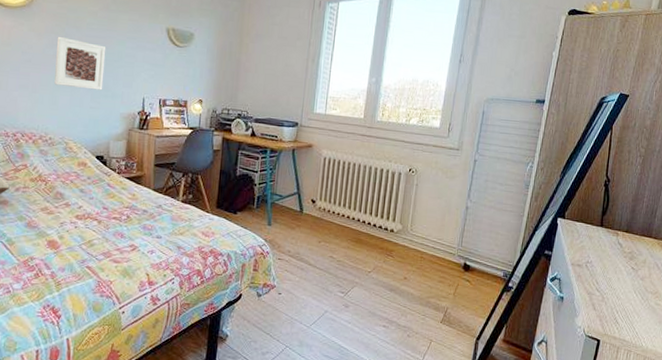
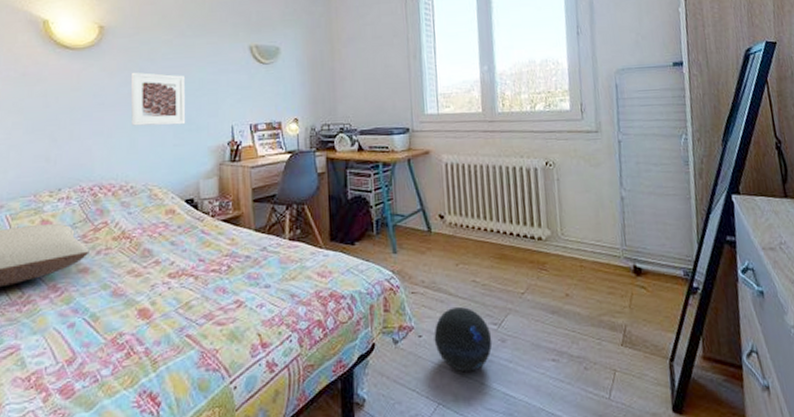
ball: none [291,275,338,326] -> present [434,307,493,373]

